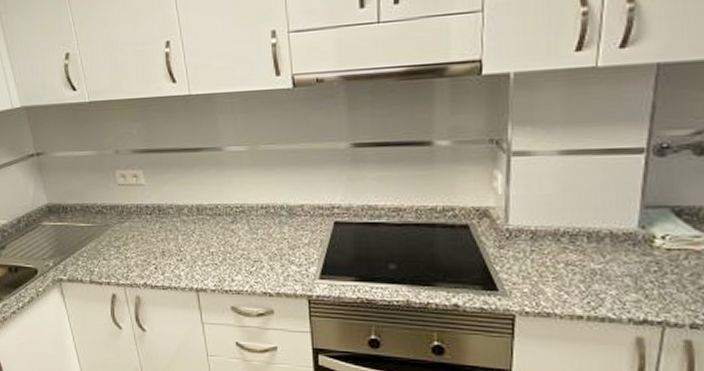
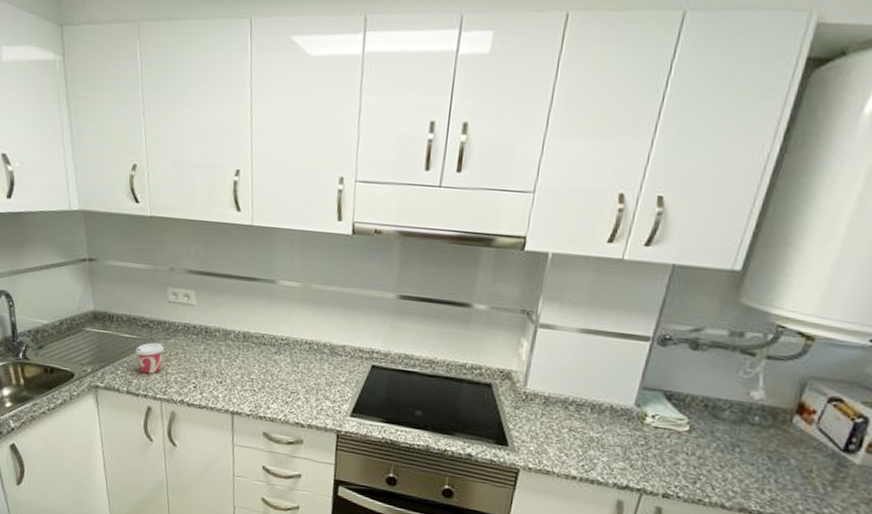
cup: none [93,228,121,261] -> present [135,342,165,374]

